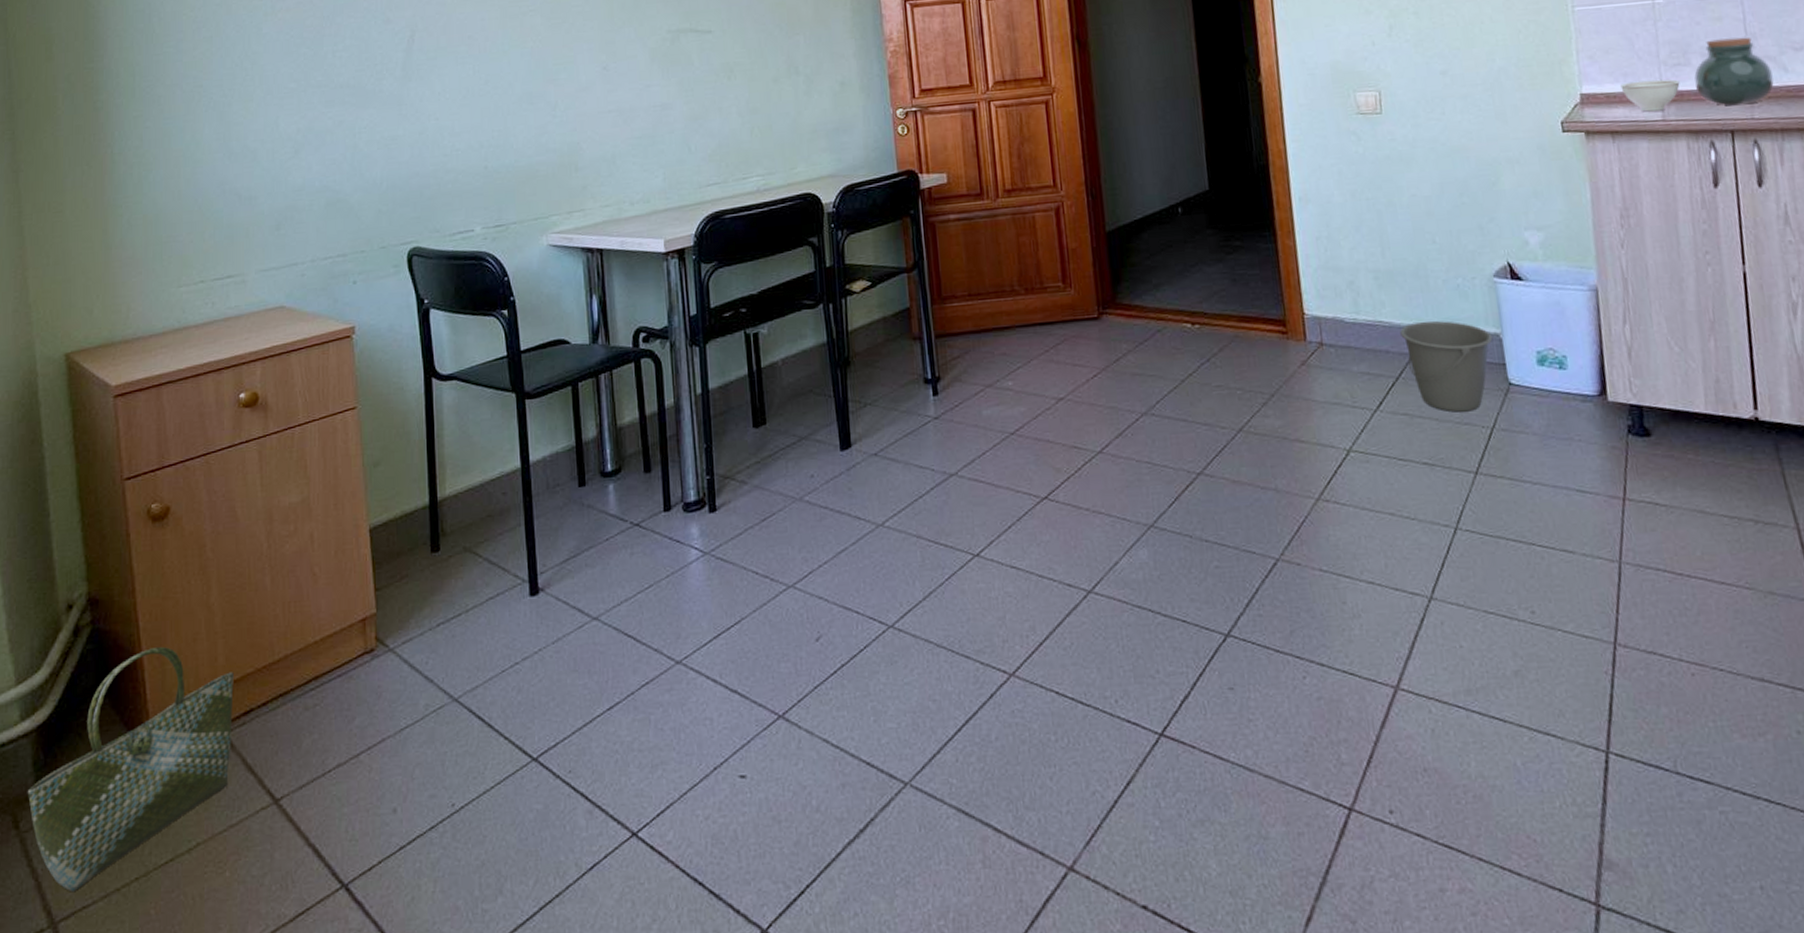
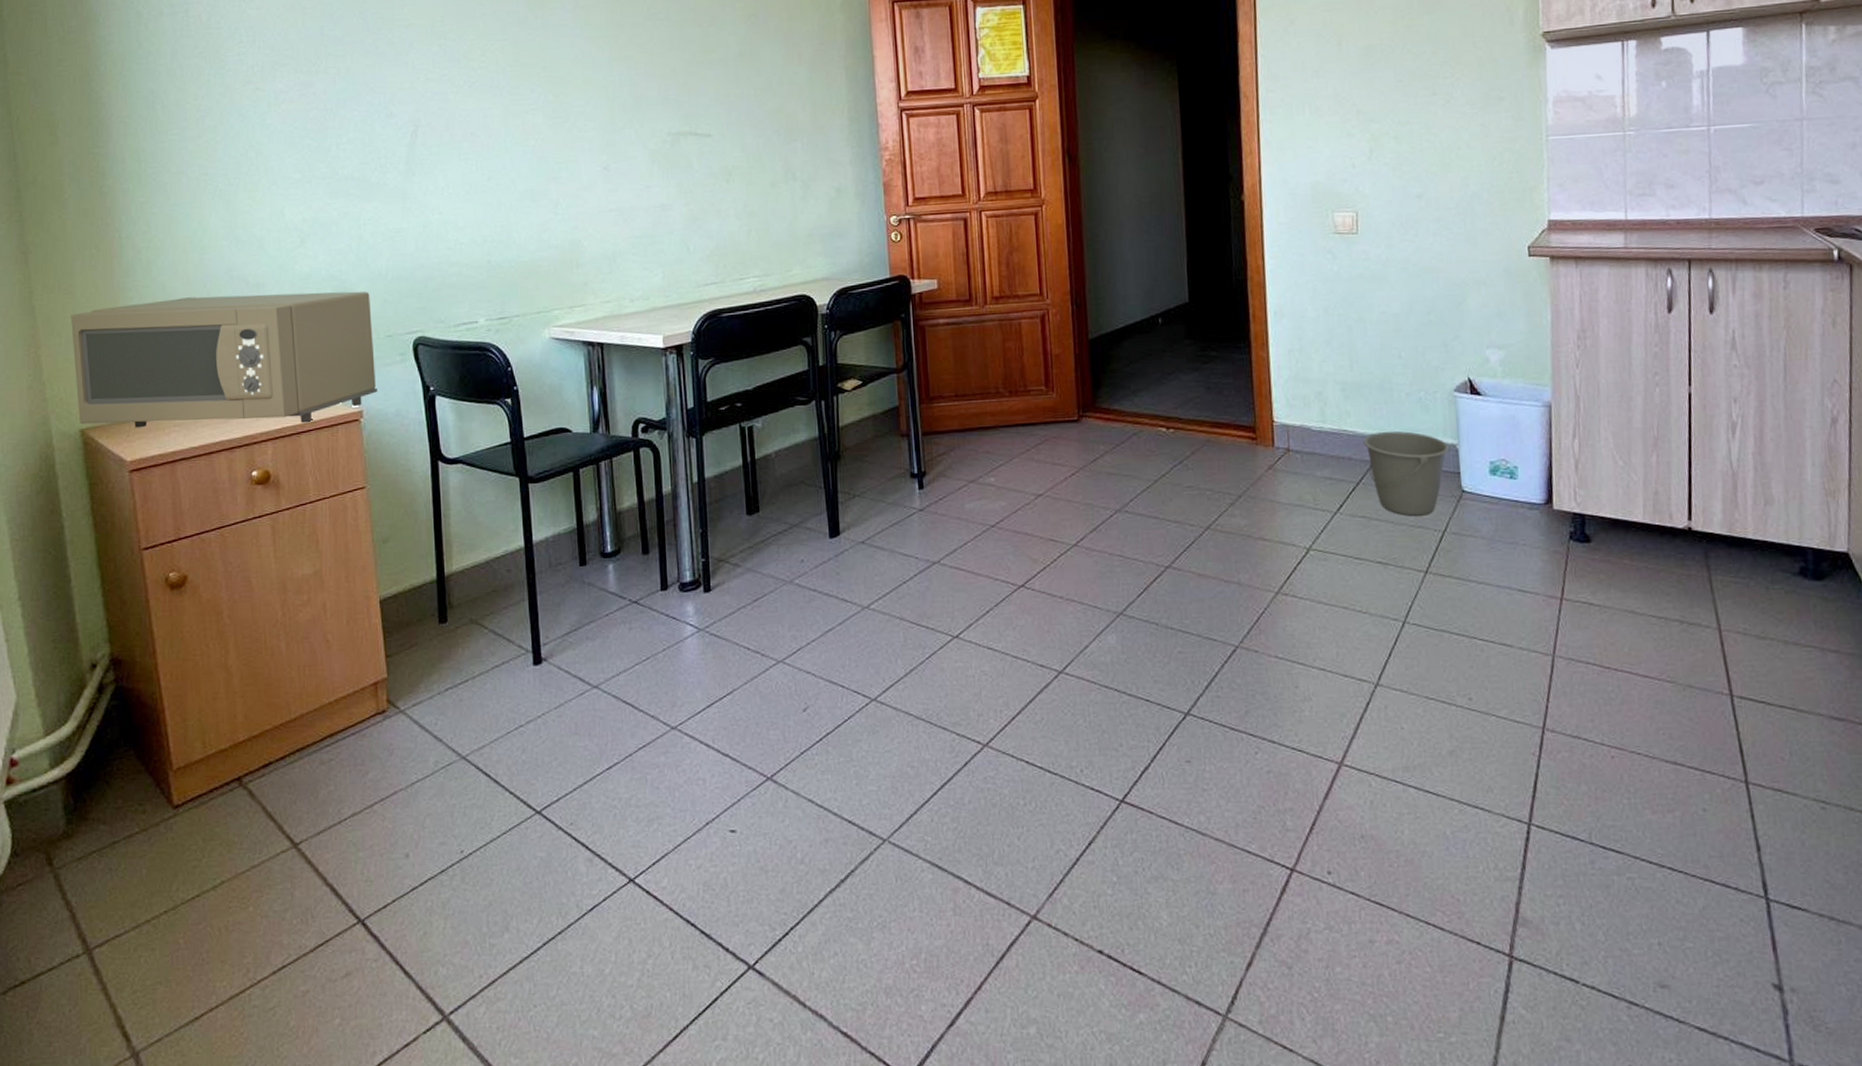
shopping bag: present [27,646,234,893] -> none [59,704,253,923]
microwave: none [60,201,370,351] -> present [71,291,377,428]
bowl: present [1620,79,1680,112] -> none [1587,208,1644,239]
jar: present [1694,37,1774,106] -> none [1657,170,1733,236]

